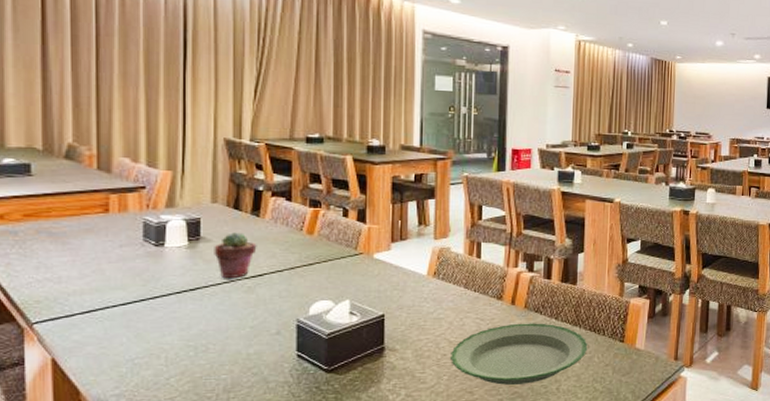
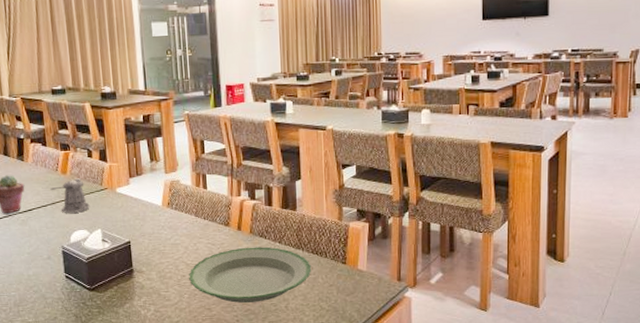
pepper shaker: none [290,240,339,280] -> present [50,178,90,213]

